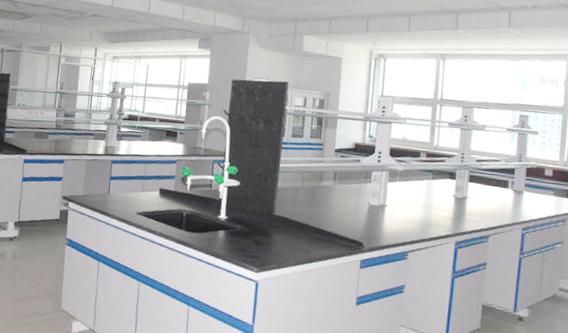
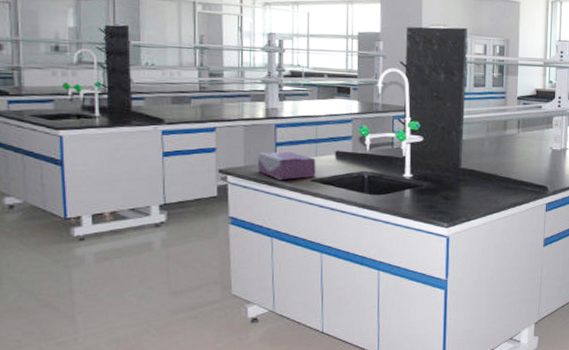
tissue box: none [94,183,143,211] -> present [257,151,316,180]

